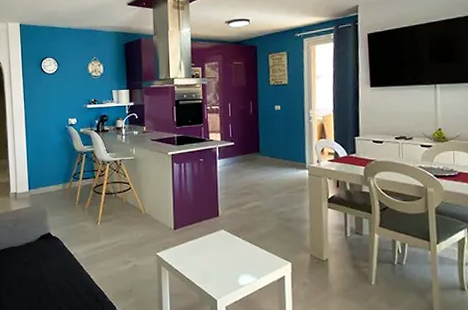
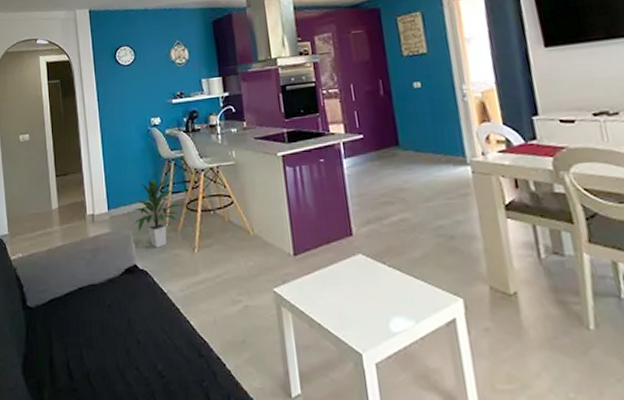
indoor plant: none [49,166,91,221] -> present [132,178,183,248]

